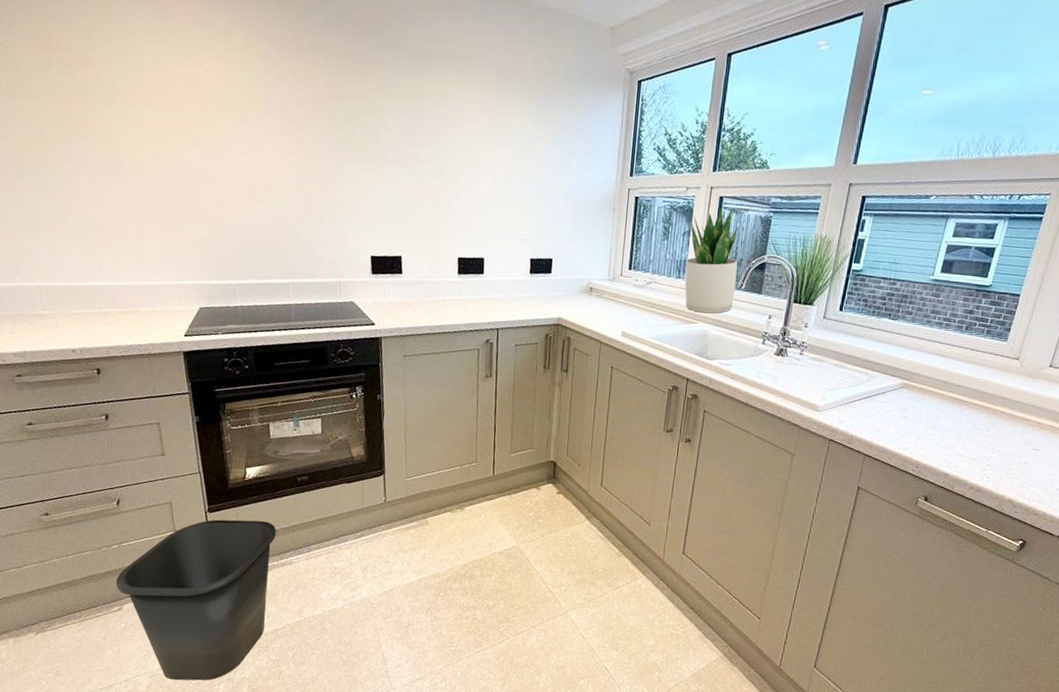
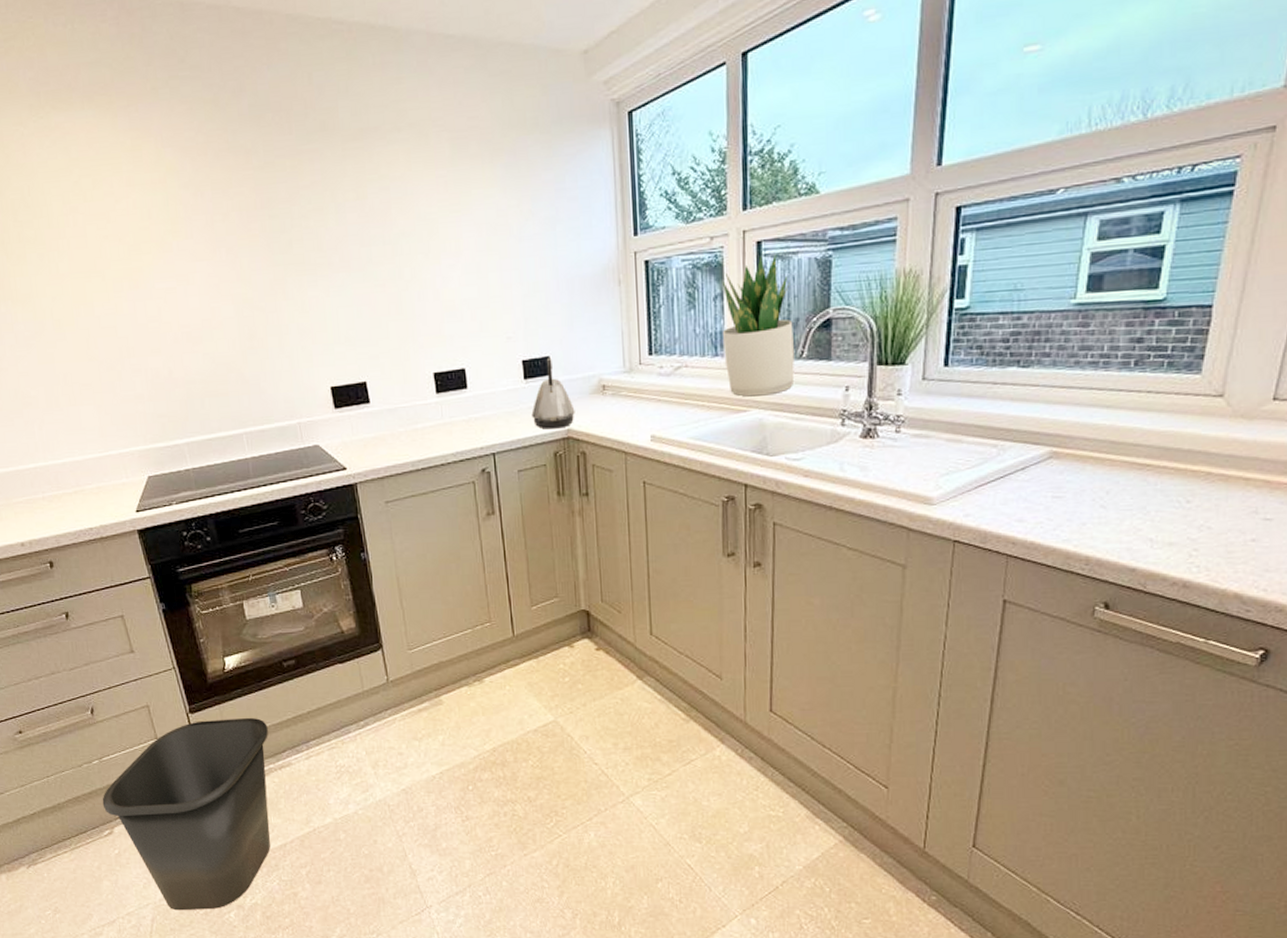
kettle: none [532,259,567,316] -> present [531,357,575,430]

